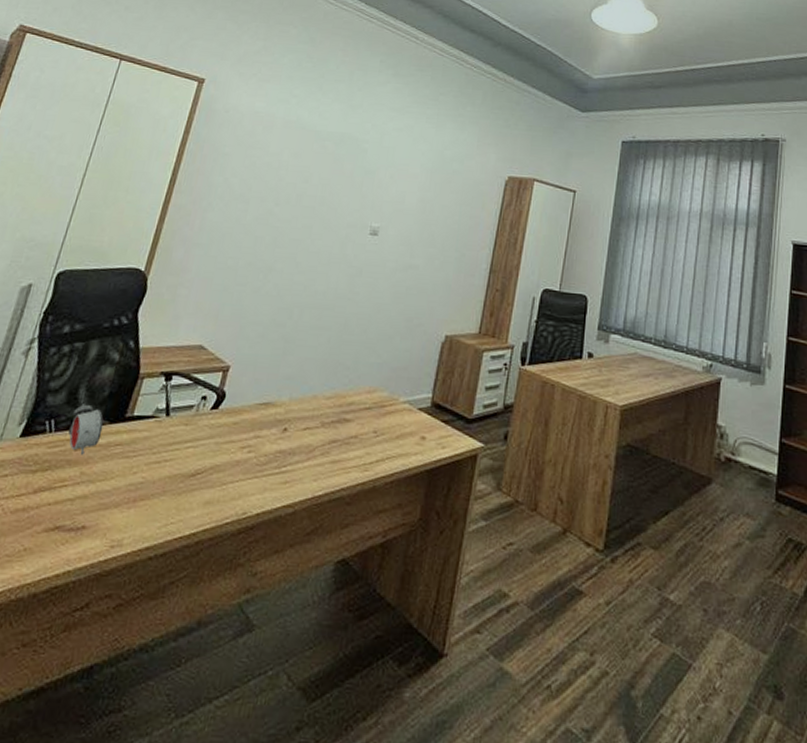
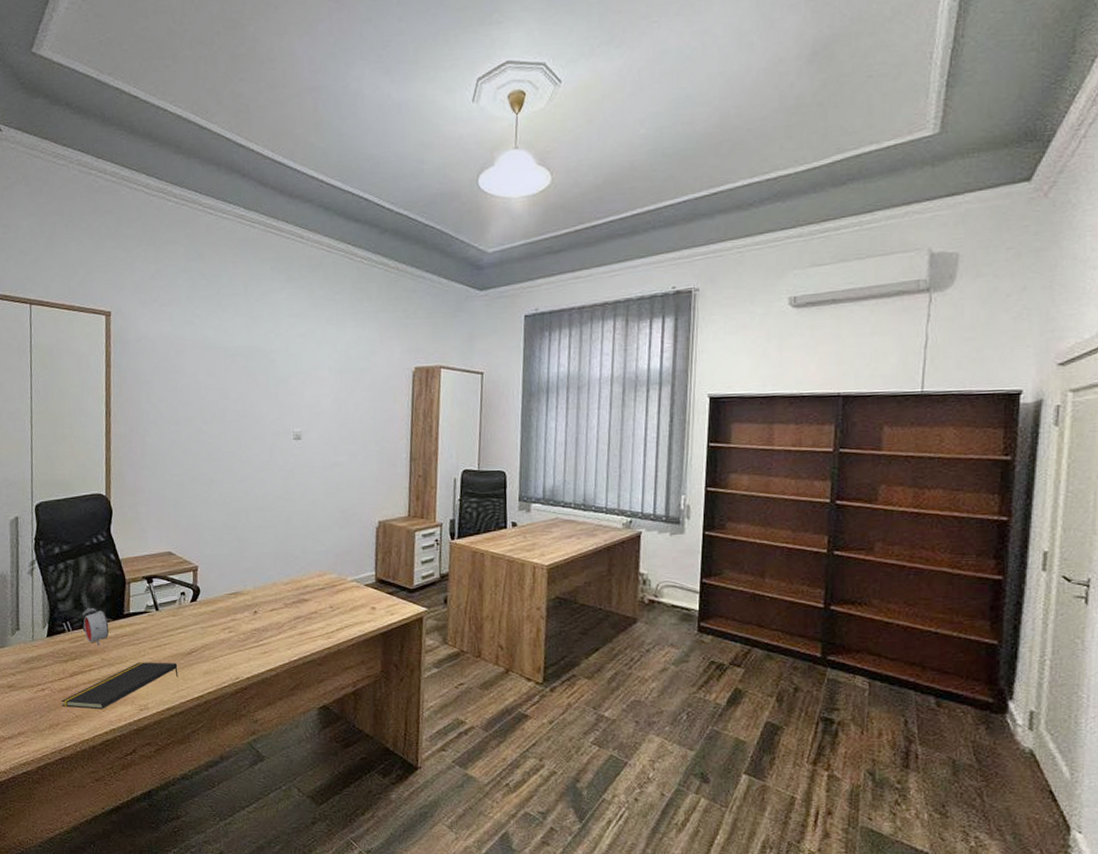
notepad: none [10,481,175,542] -> present [61,662,179,710]

